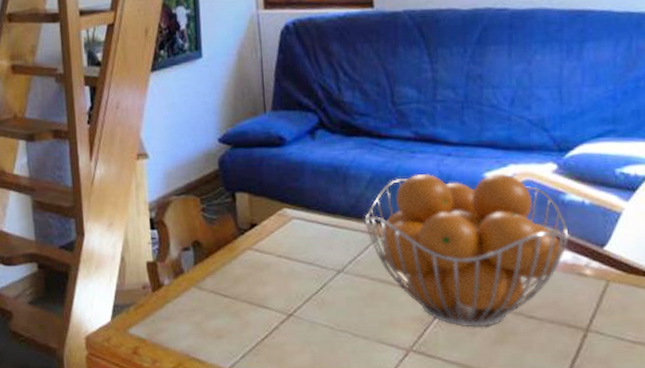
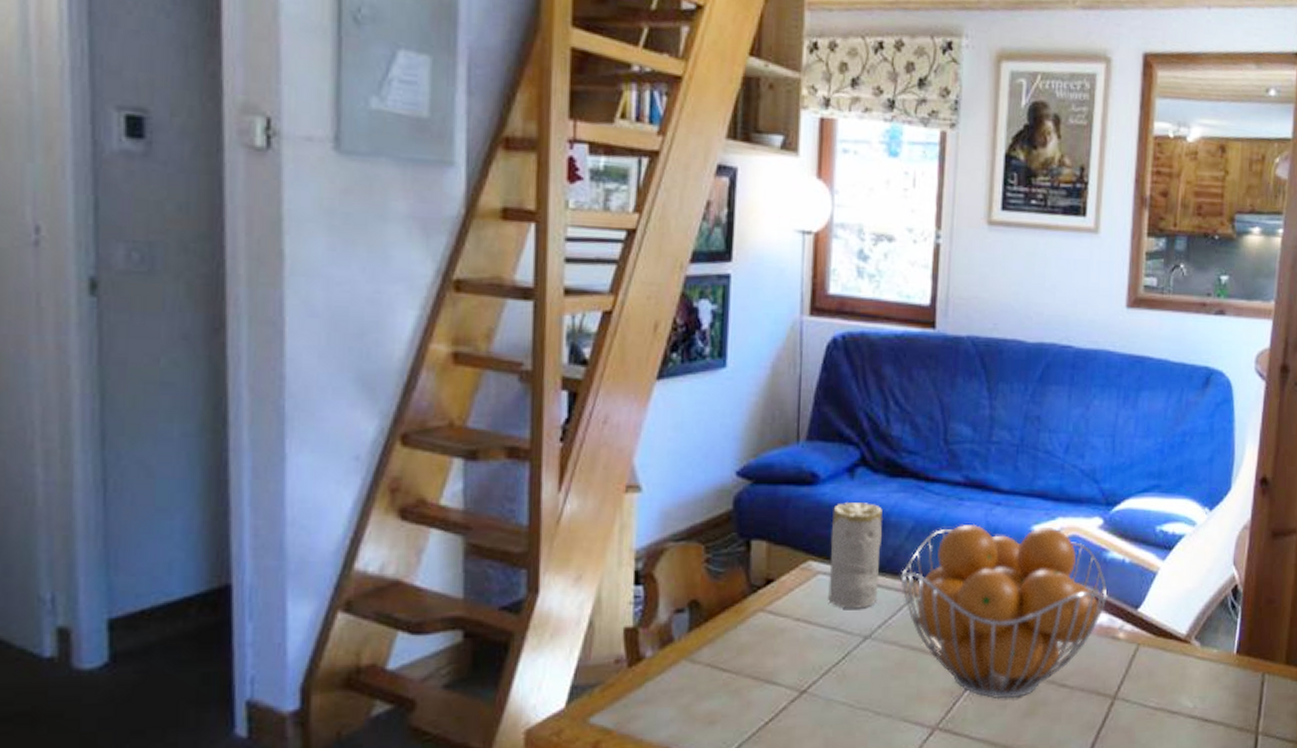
candle: none [299,159,346,248] -> present [828,502,884,609]

